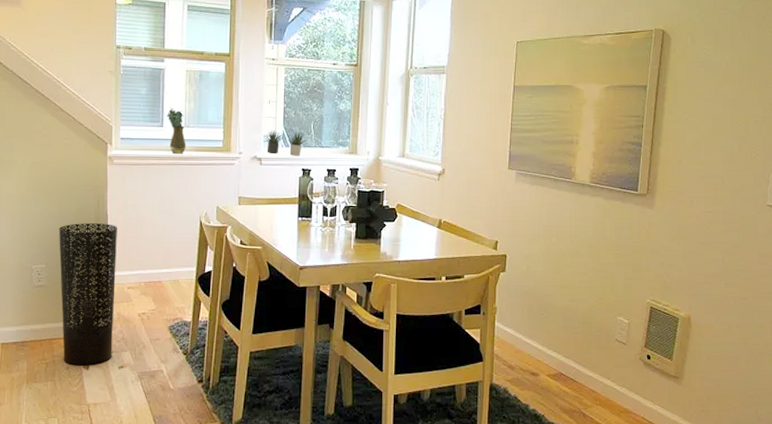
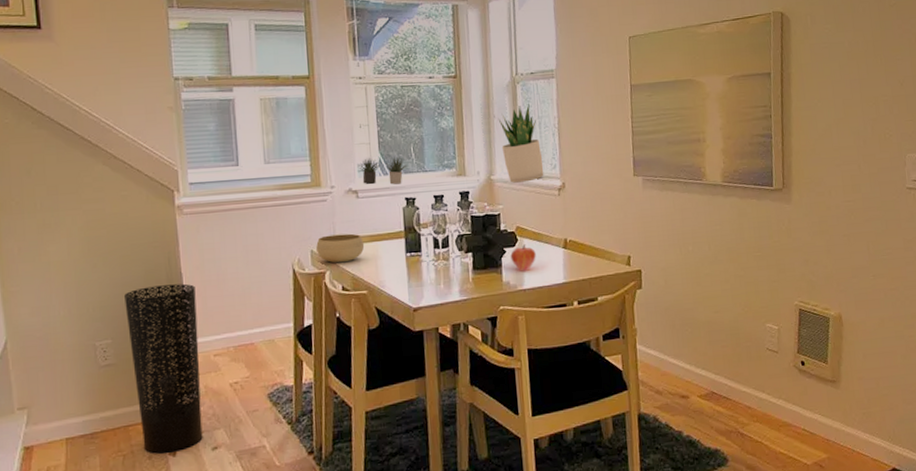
vase: present [167,107,187,155] -> none [242,142,269,197]
bowl: none [222,195,263,220] -> present [316,233,365,263]
fruit: none [389,221,412,245] -> present [510,244,536,271]
planter: none [390,95,427,165] -> present [498,104,544,183]

